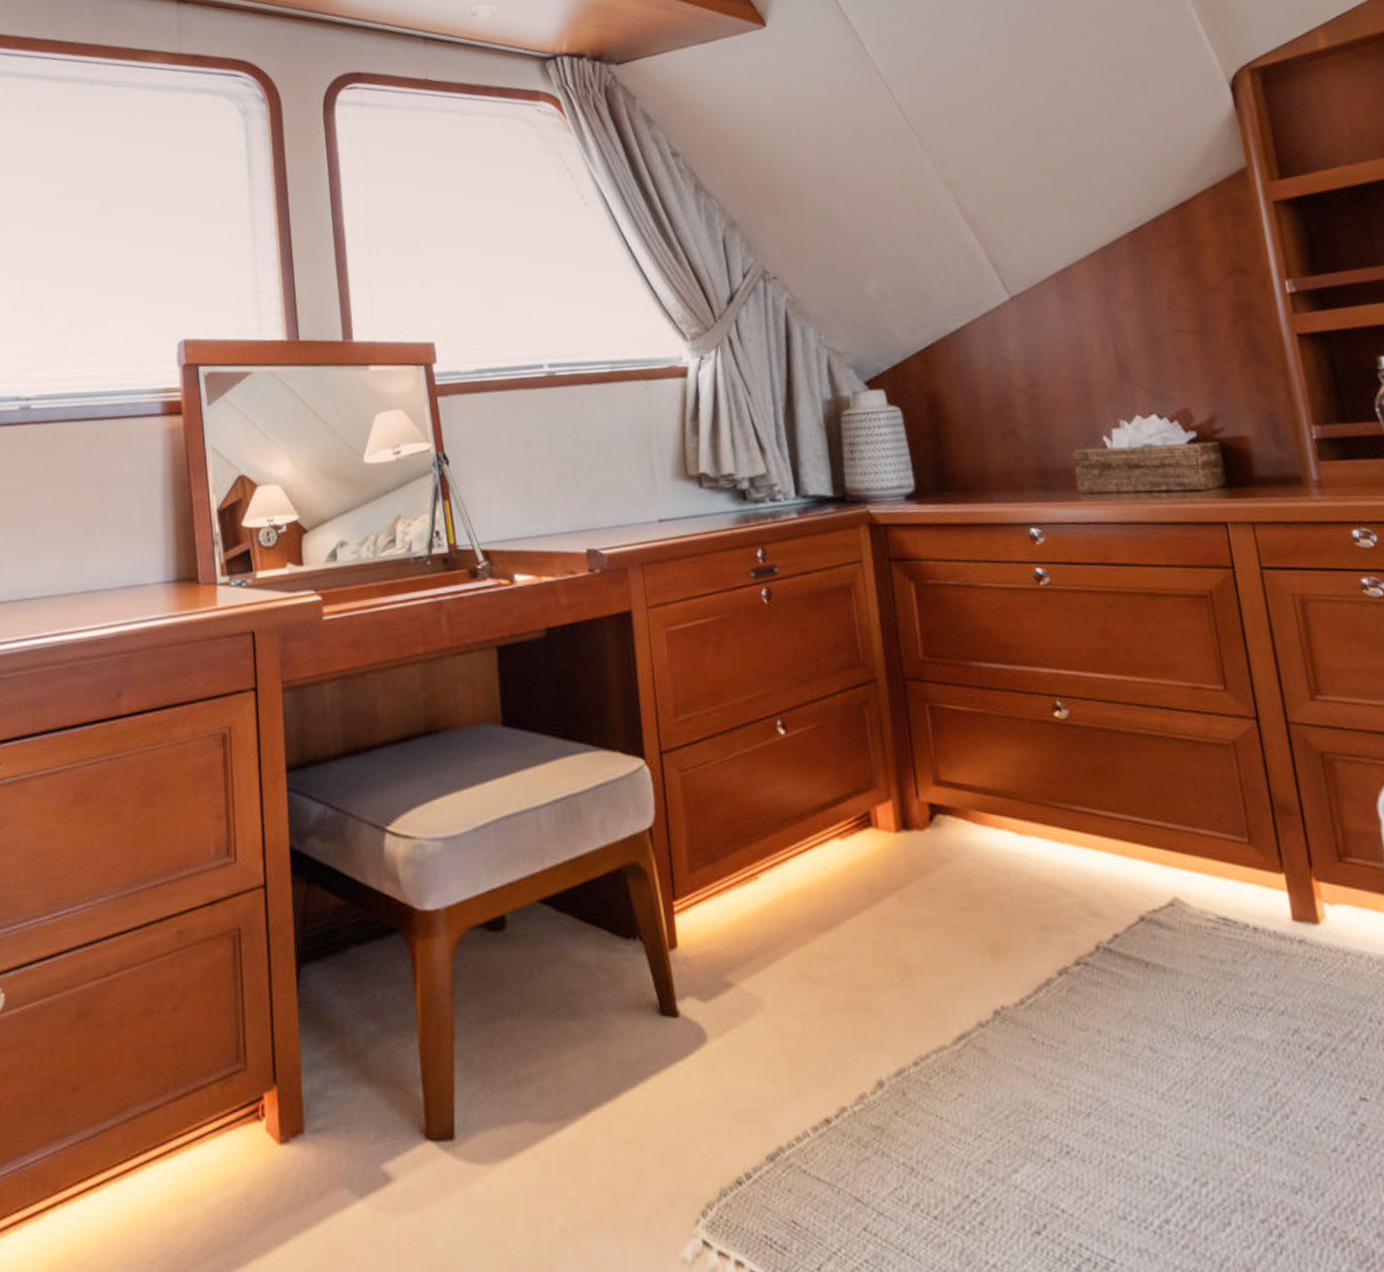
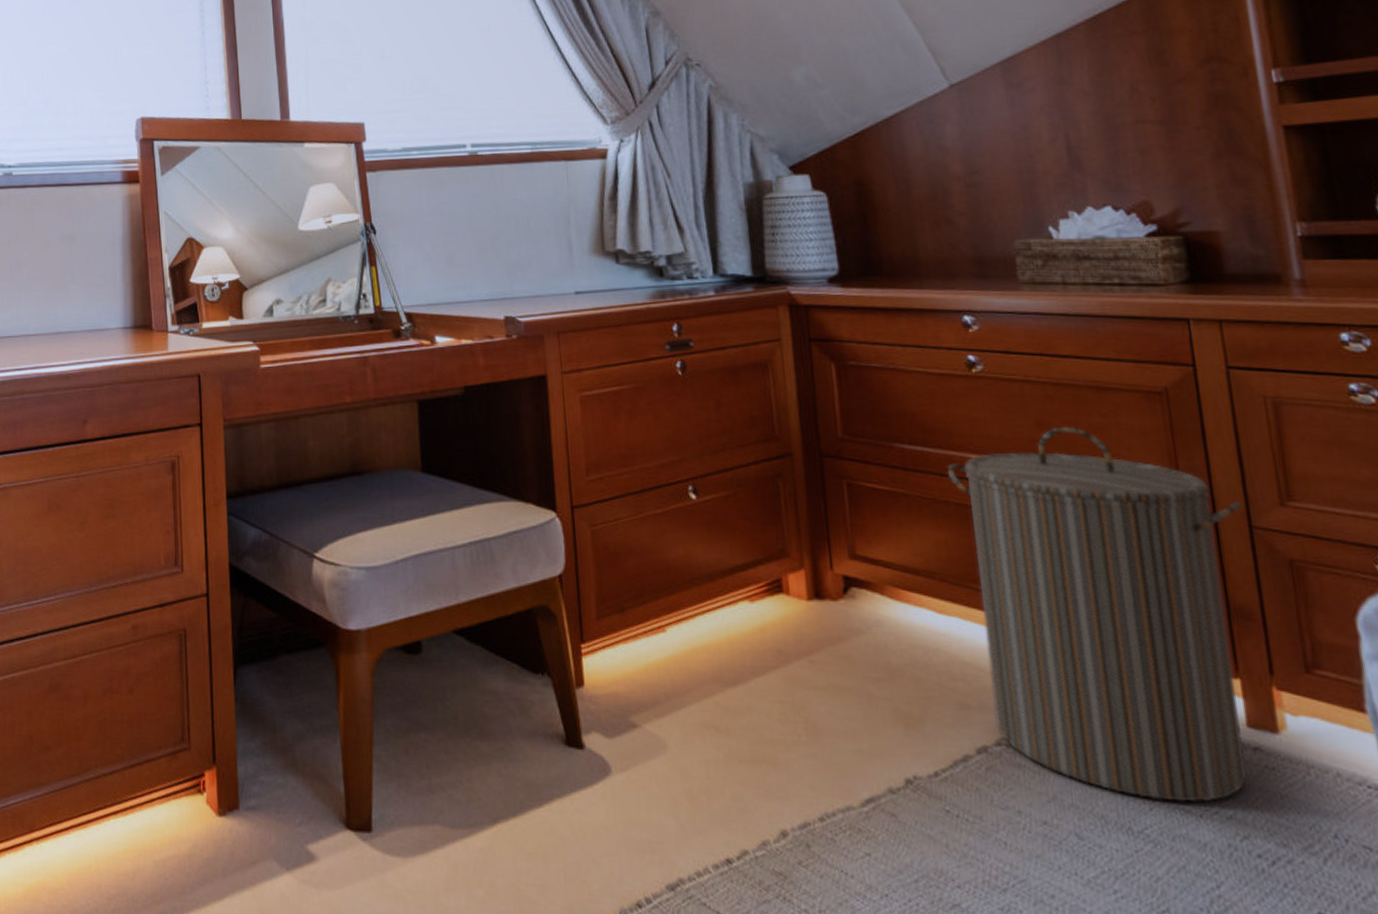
laundry hamper: none [1020,635,1296,1004] -> present [946,427,1249,803]

